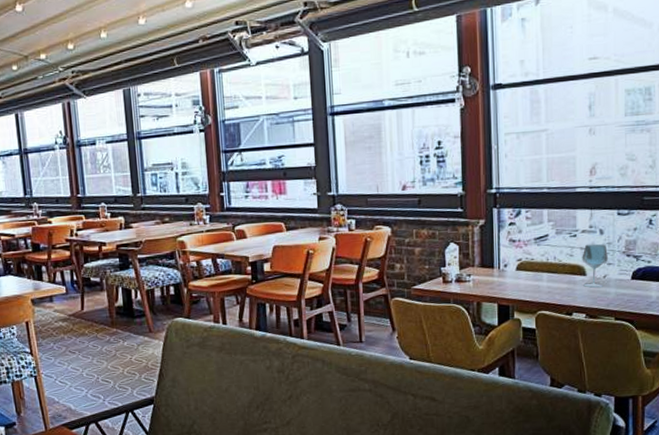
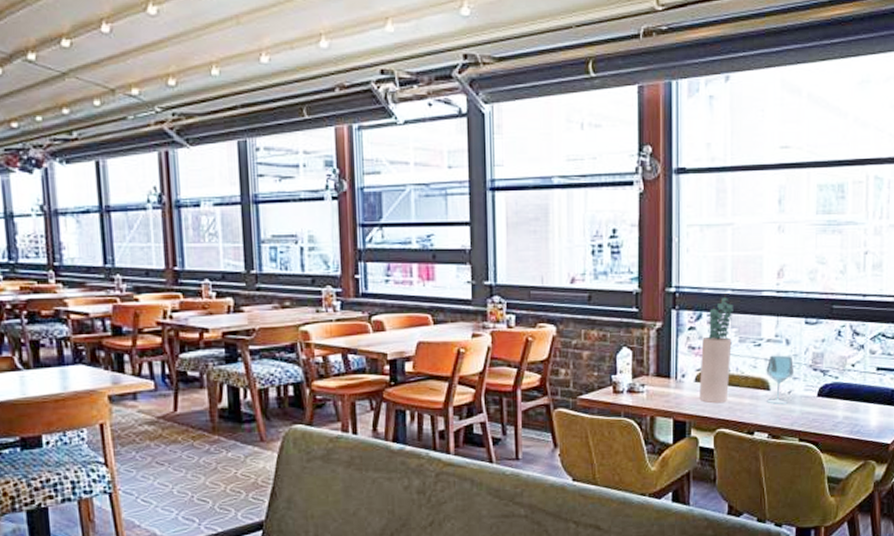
vase: none [520,192,550,289] -> present [699,294,733,404]

